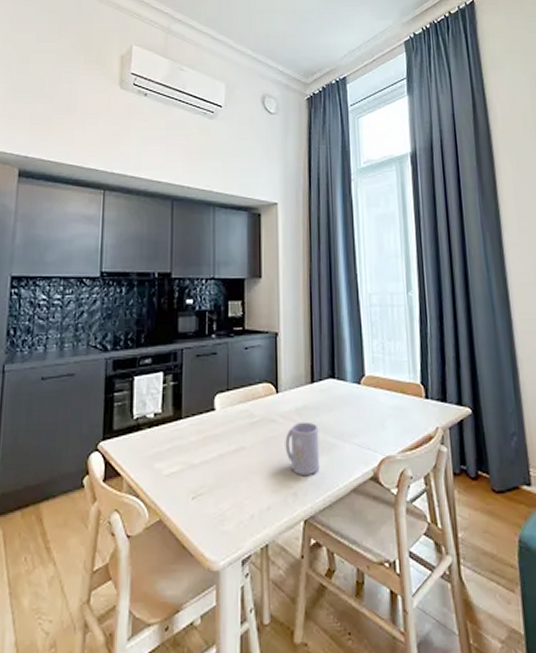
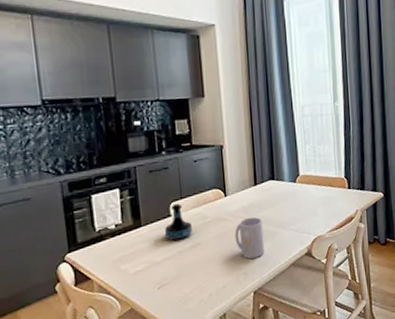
tequila bottle: none [207,396,237,440] -> present [165,203,192,241]

